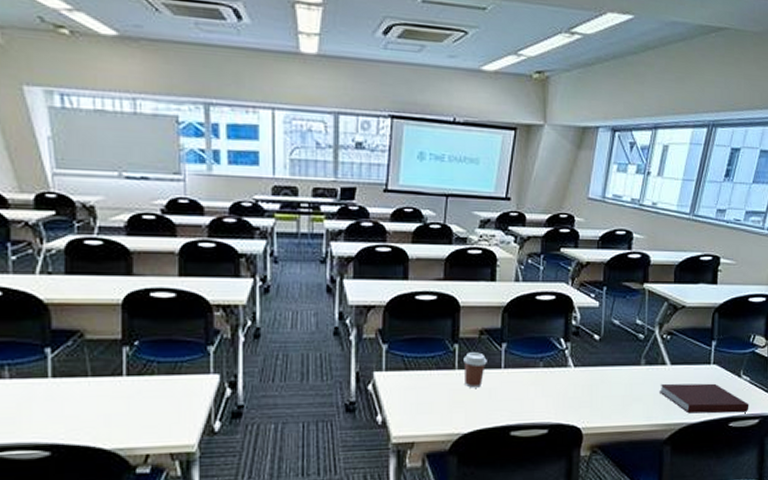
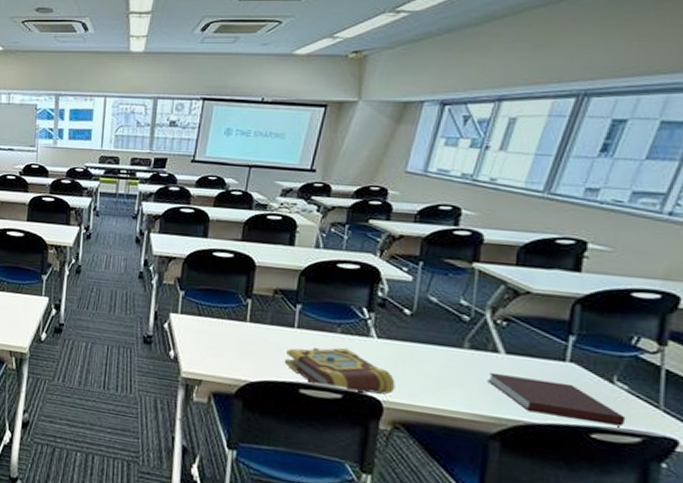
coffee cup: present [463,352,487,388] -> none [255,308,280,342]
book: none [494,381,591,426] -> present [284,347,396,395]

